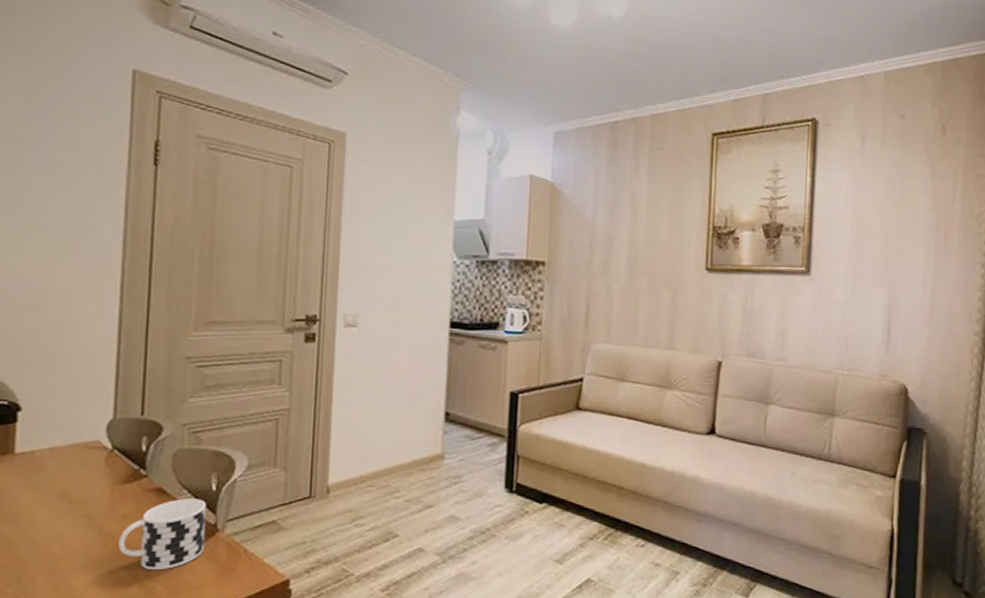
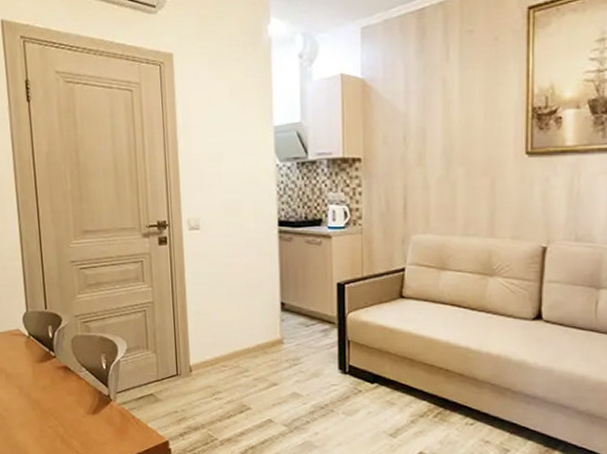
cup: present [119,499,207,571] -> none [43,375,103,430]

